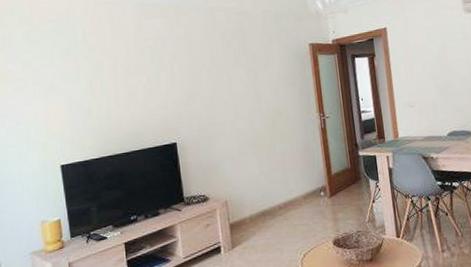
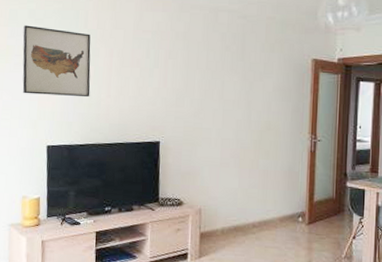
wall art: none [19,48,99,117] -> present [22,25,91,98]

